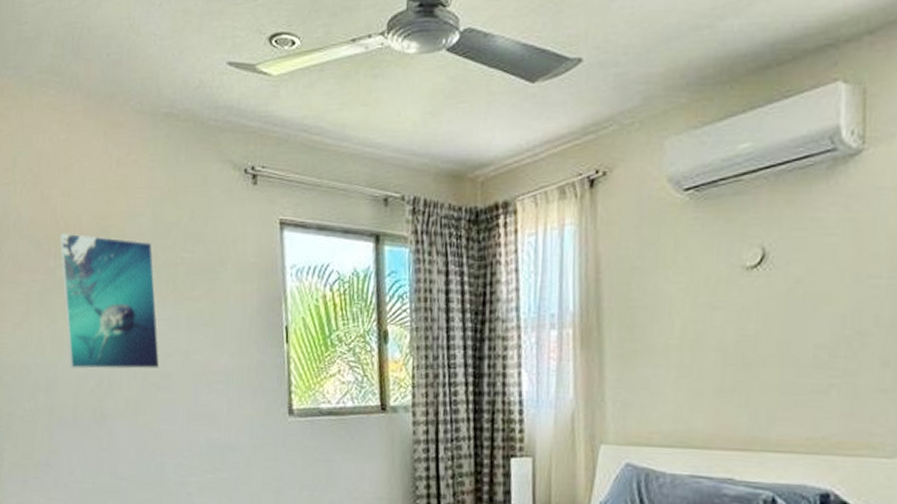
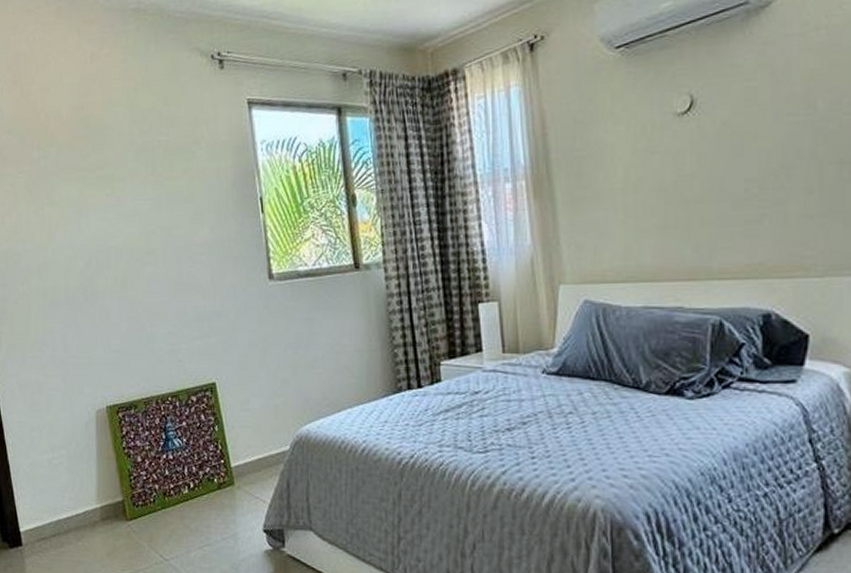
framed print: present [59,233,160,370] -> none [41,125,144,252]

